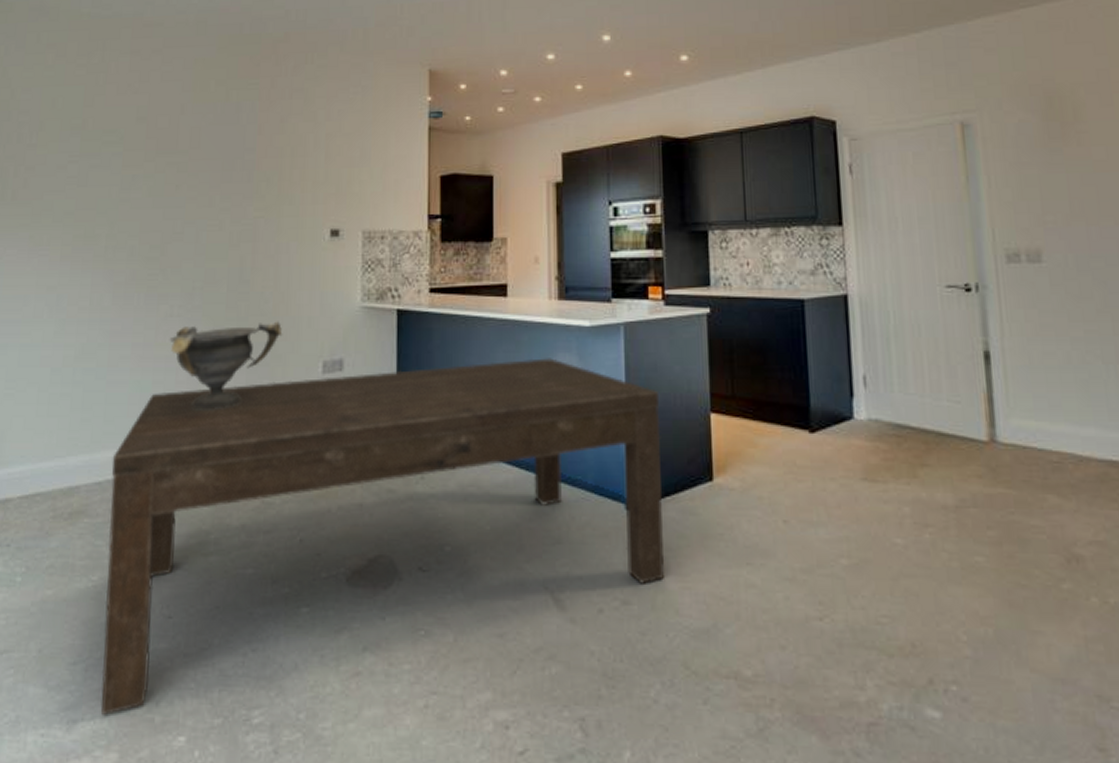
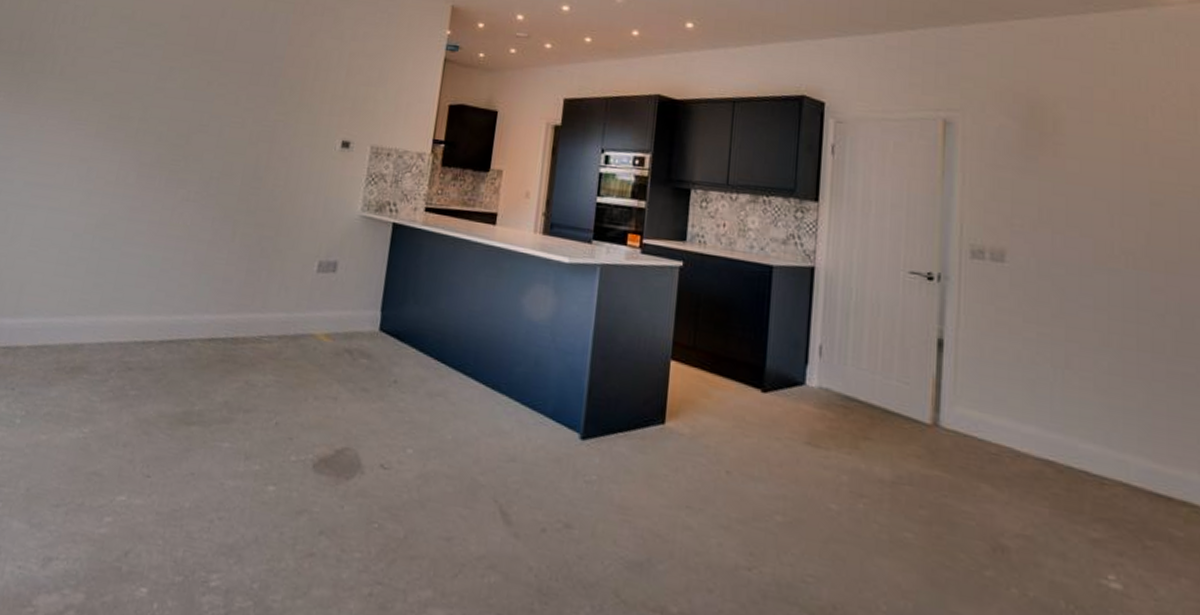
dining table: present [100,358,666,715] -> none [74,268,624,558]
decorative bowl: present [169,321,283,410] -> none [182,211,286,292]

